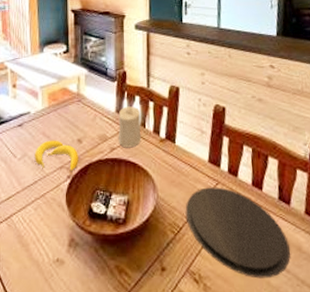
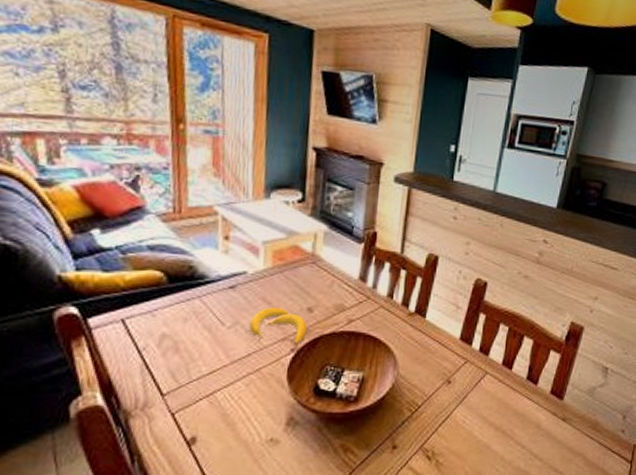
candle: present [118,106,142,148] -> none [359,273,389,321]
plate: present [185,187,290,279] -> none [426,365,529,454]

